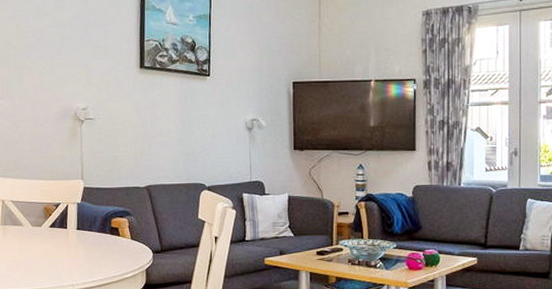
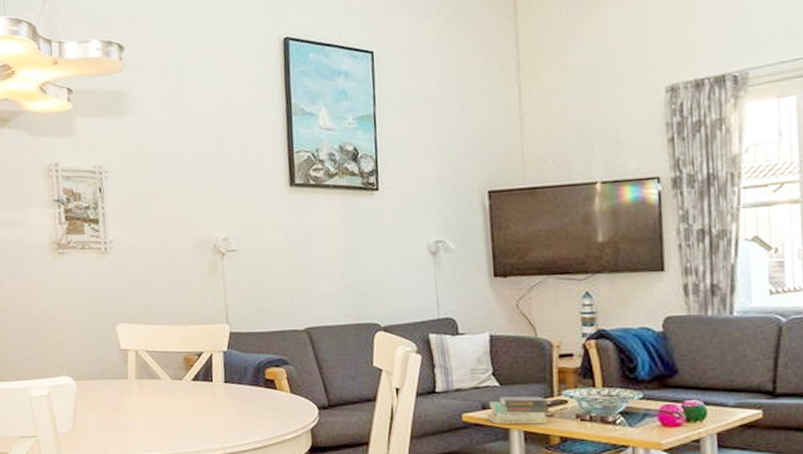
books: none [283,244,329,267] -> present [486,396,549,425]

